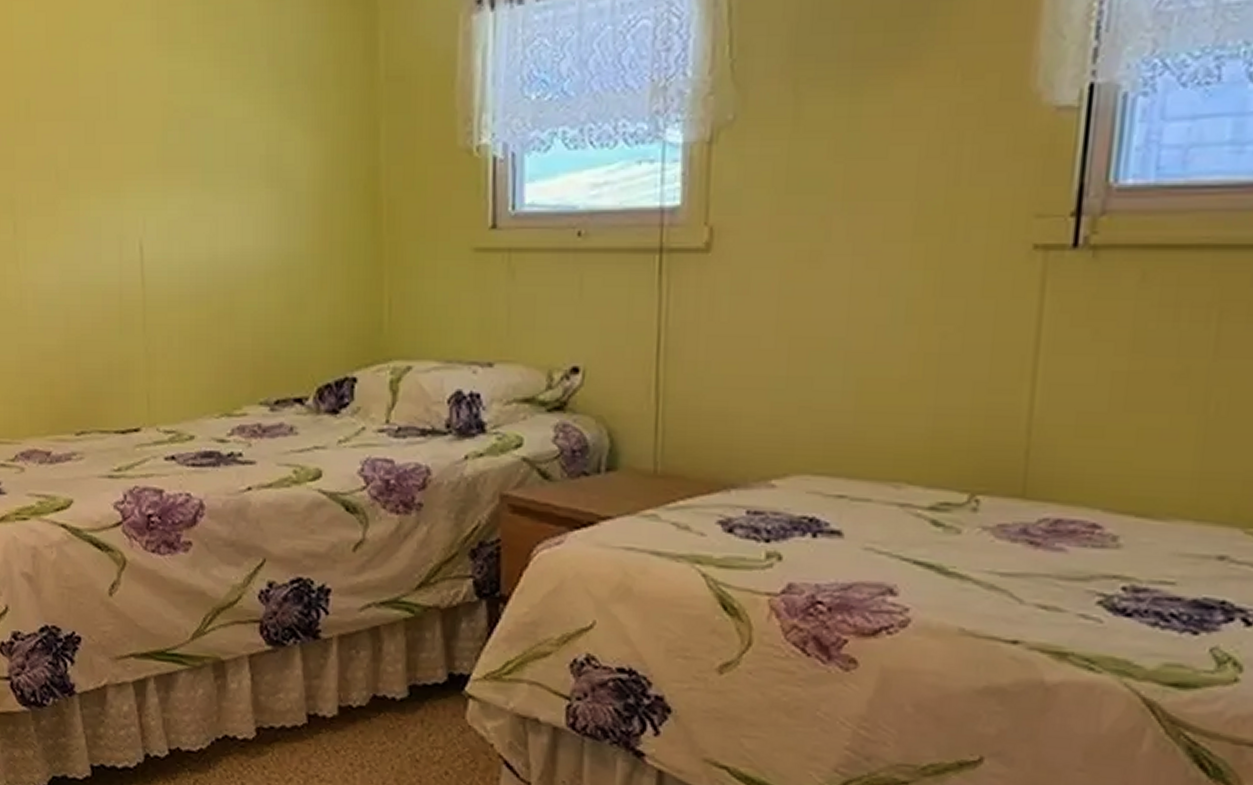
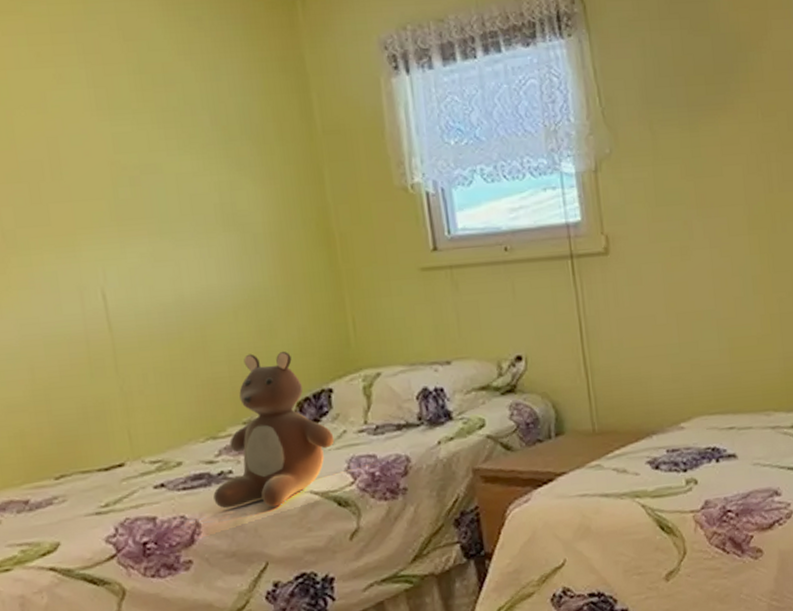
teddy bear: none [221,327,351,501] -> present [213,351,334,509]

